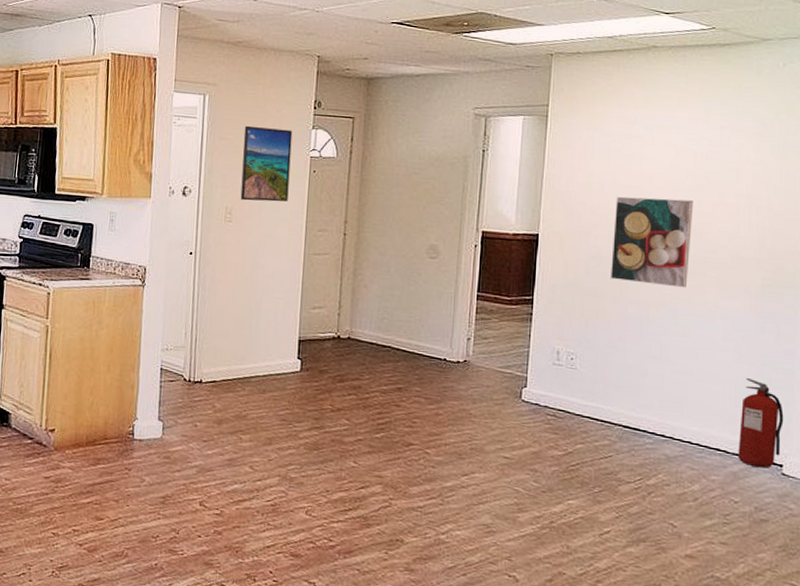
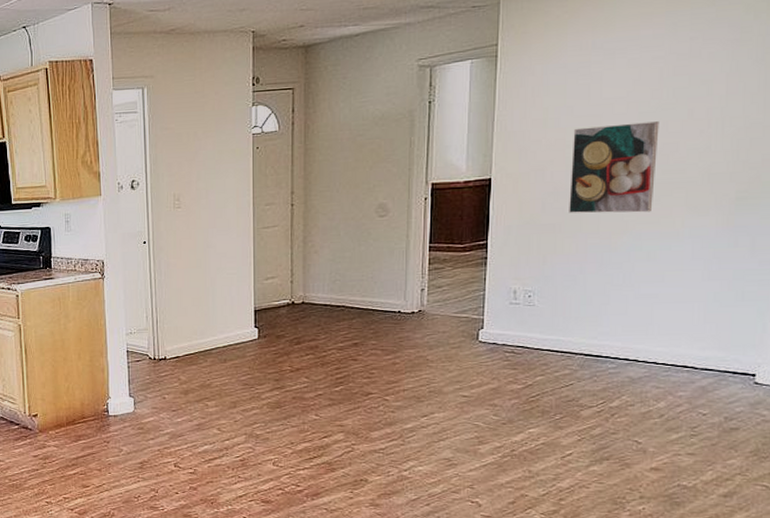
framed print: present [240,125,293,202] -> none [185,110,233,186]
fire extinguisher: present [738,378,784,468] -> none [706,294,758,380]

